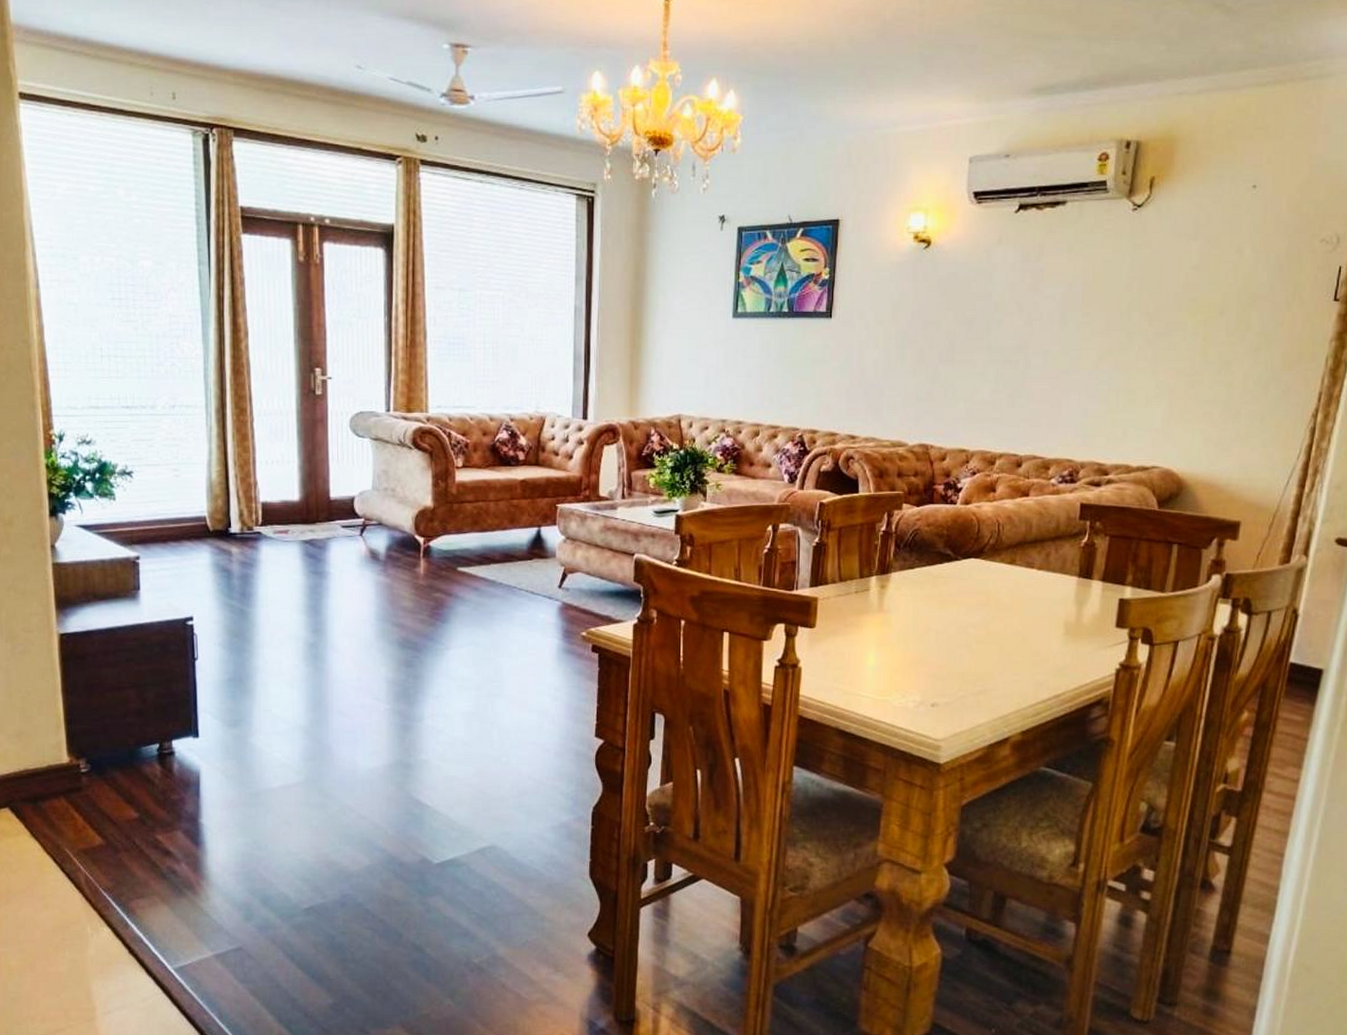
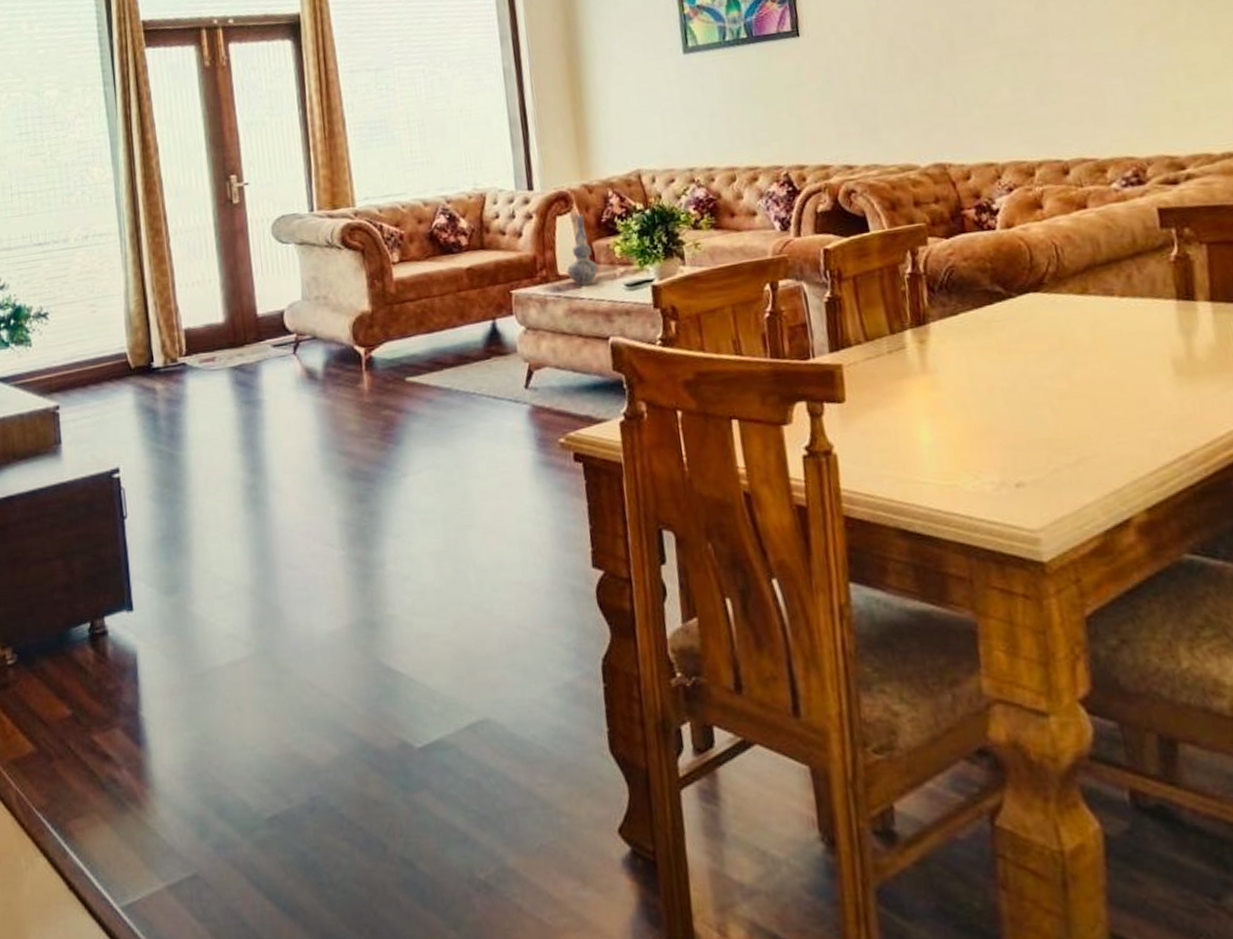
vase: none [607,446,633,508] -> present [567,214,598,286]

